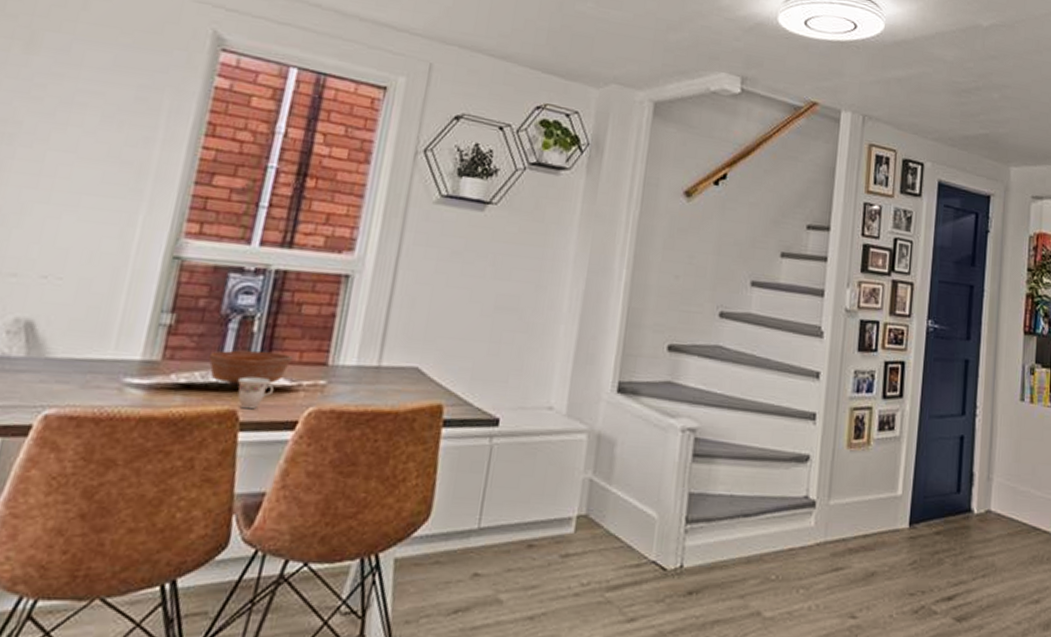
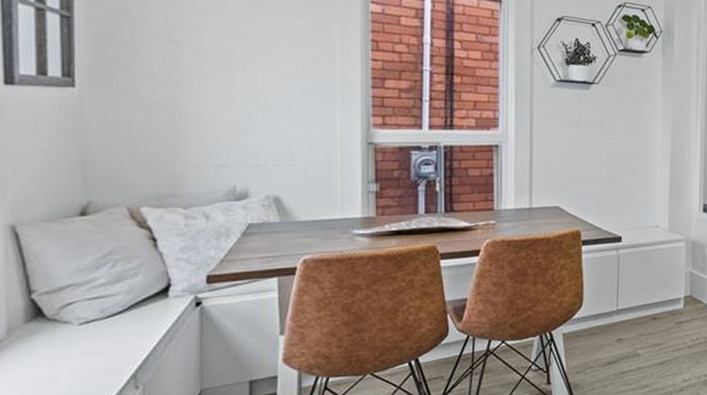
bowl: present [208,350,293,388] -> none [409,205,469,231]
teacup: present [237,376,274,410] -> none [432,222,459,245]

